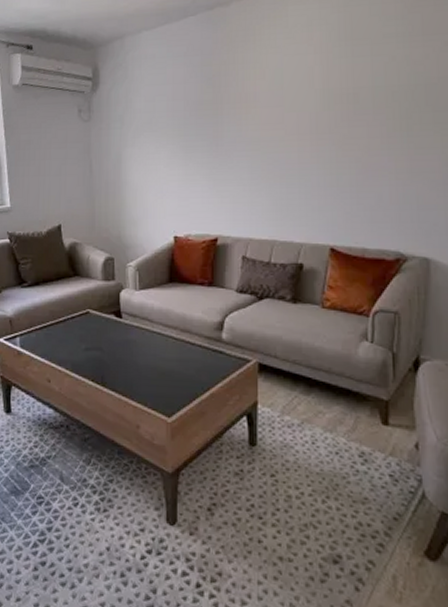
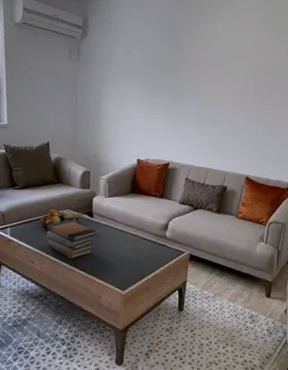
fruit bowl: none [55,309,109,336] -> present [40,209,84,229]
book stack: none [64,322,128,376] -> present [46,219,97,260]

